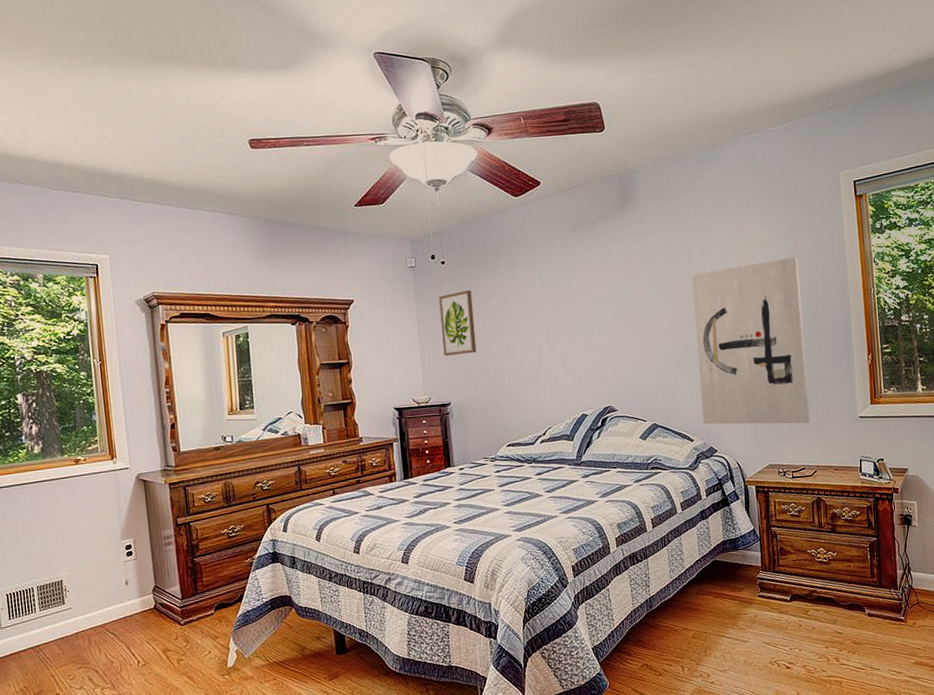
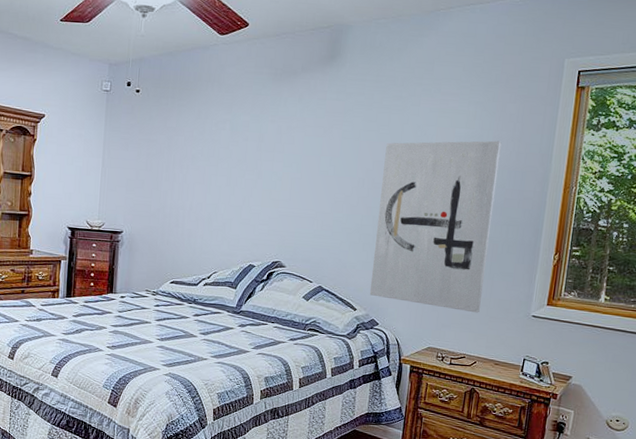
wall art: present [439,289,477,356] -> none [124,122,161,186]

